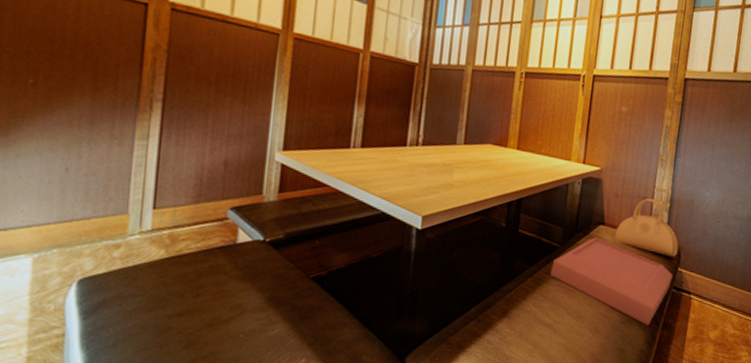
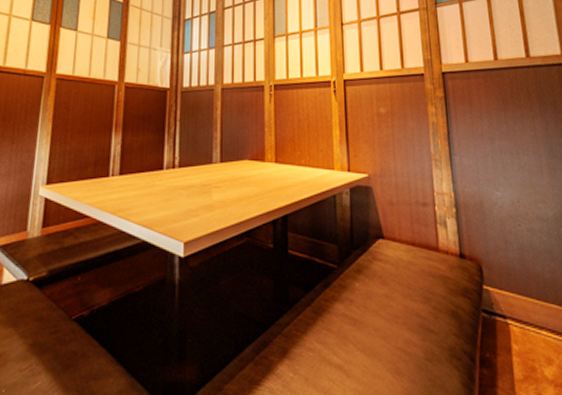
seat cushion: present [550,237,673,326] -> none [331,254,479,363]
handbag: present [614,198,678,257] -> none [398,203,478,272]

